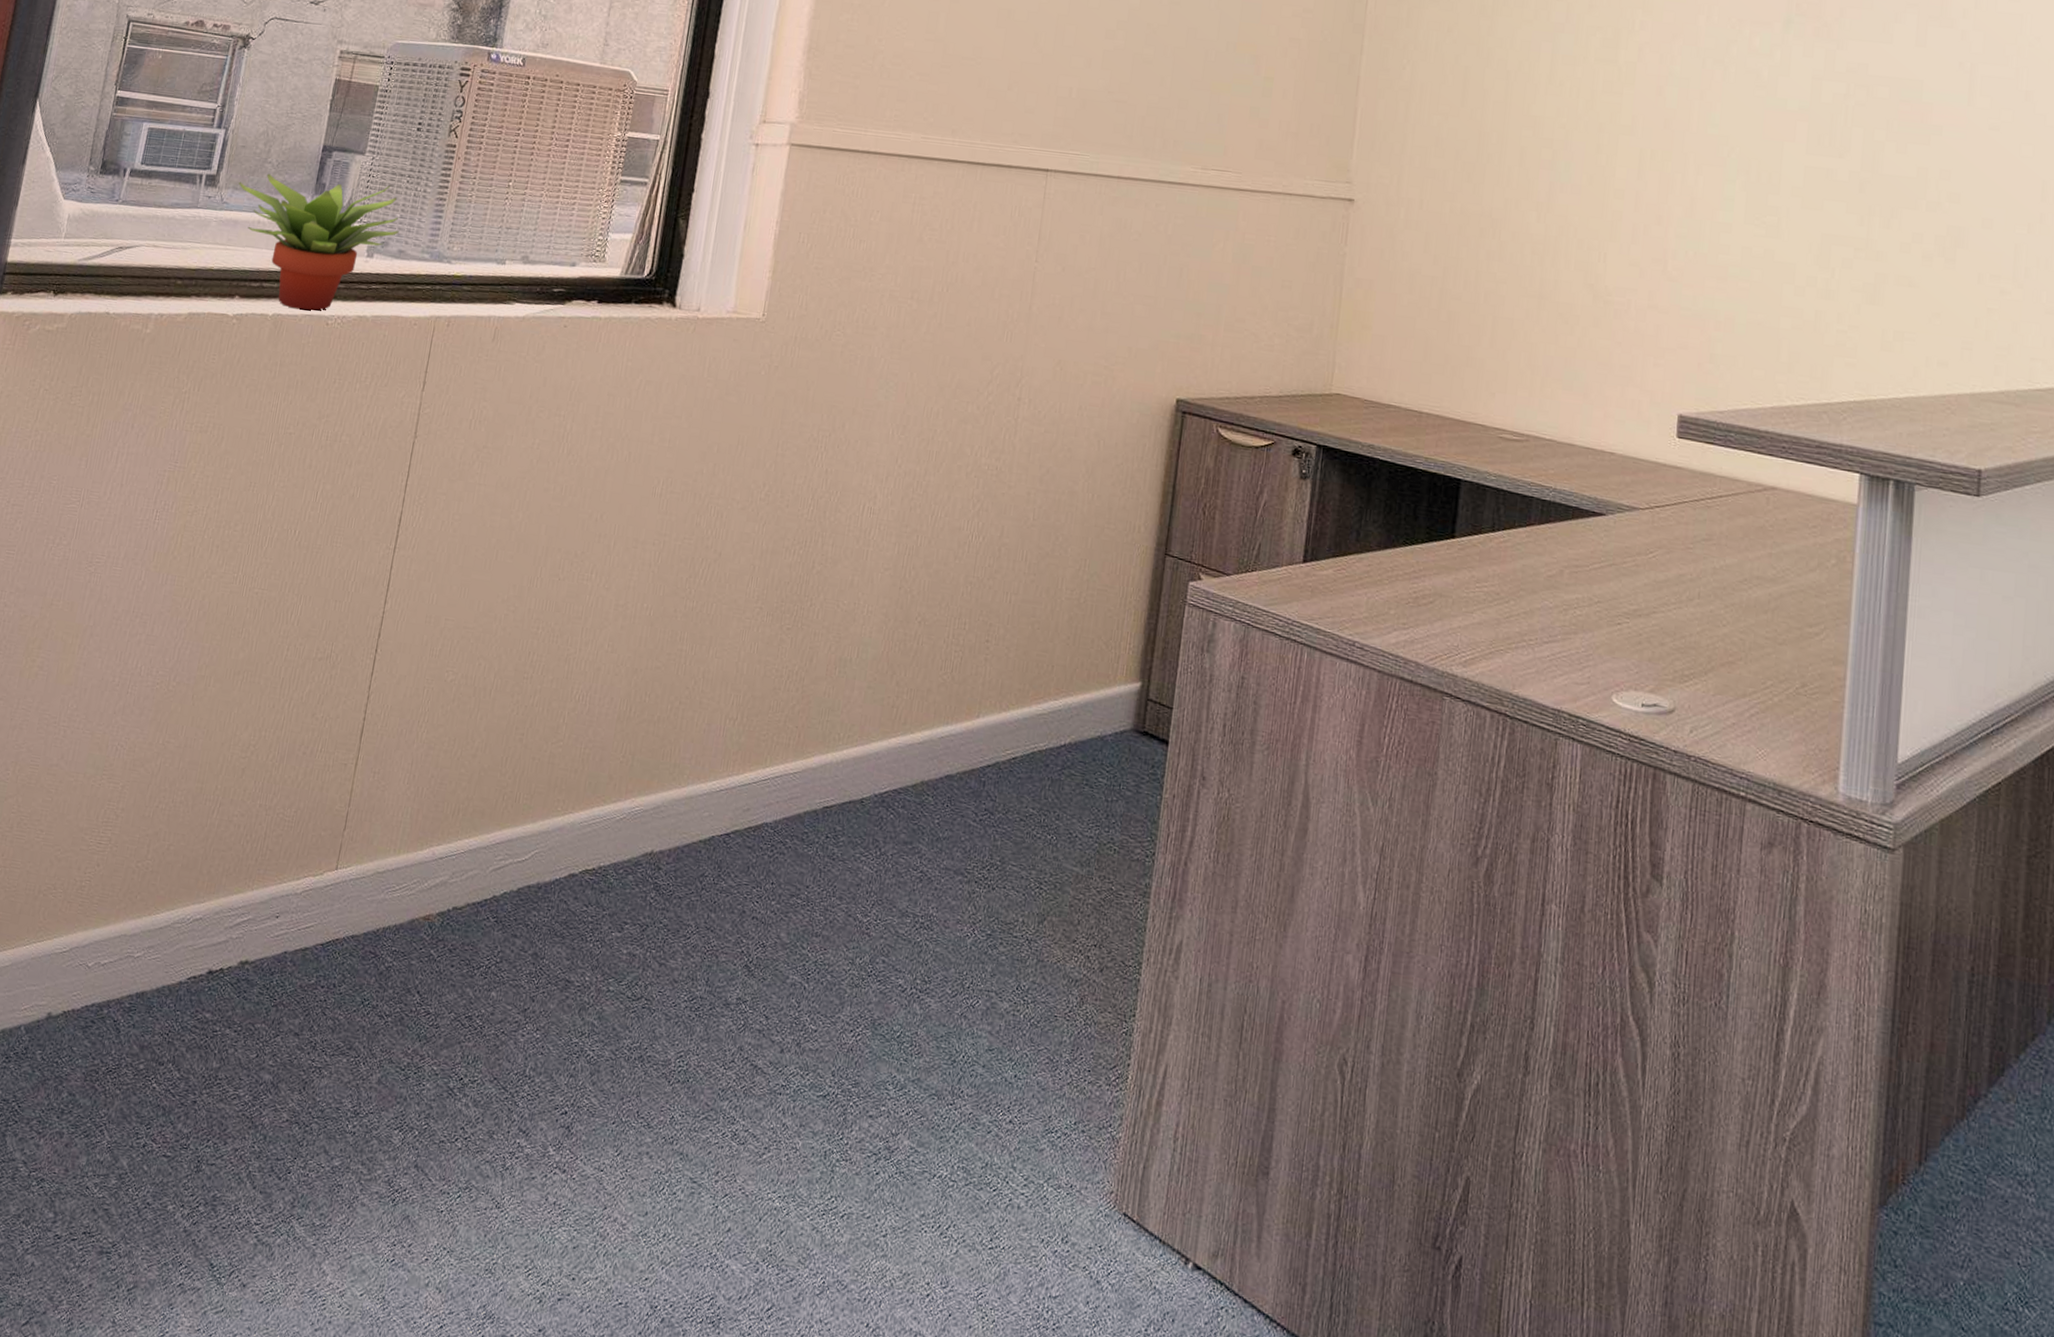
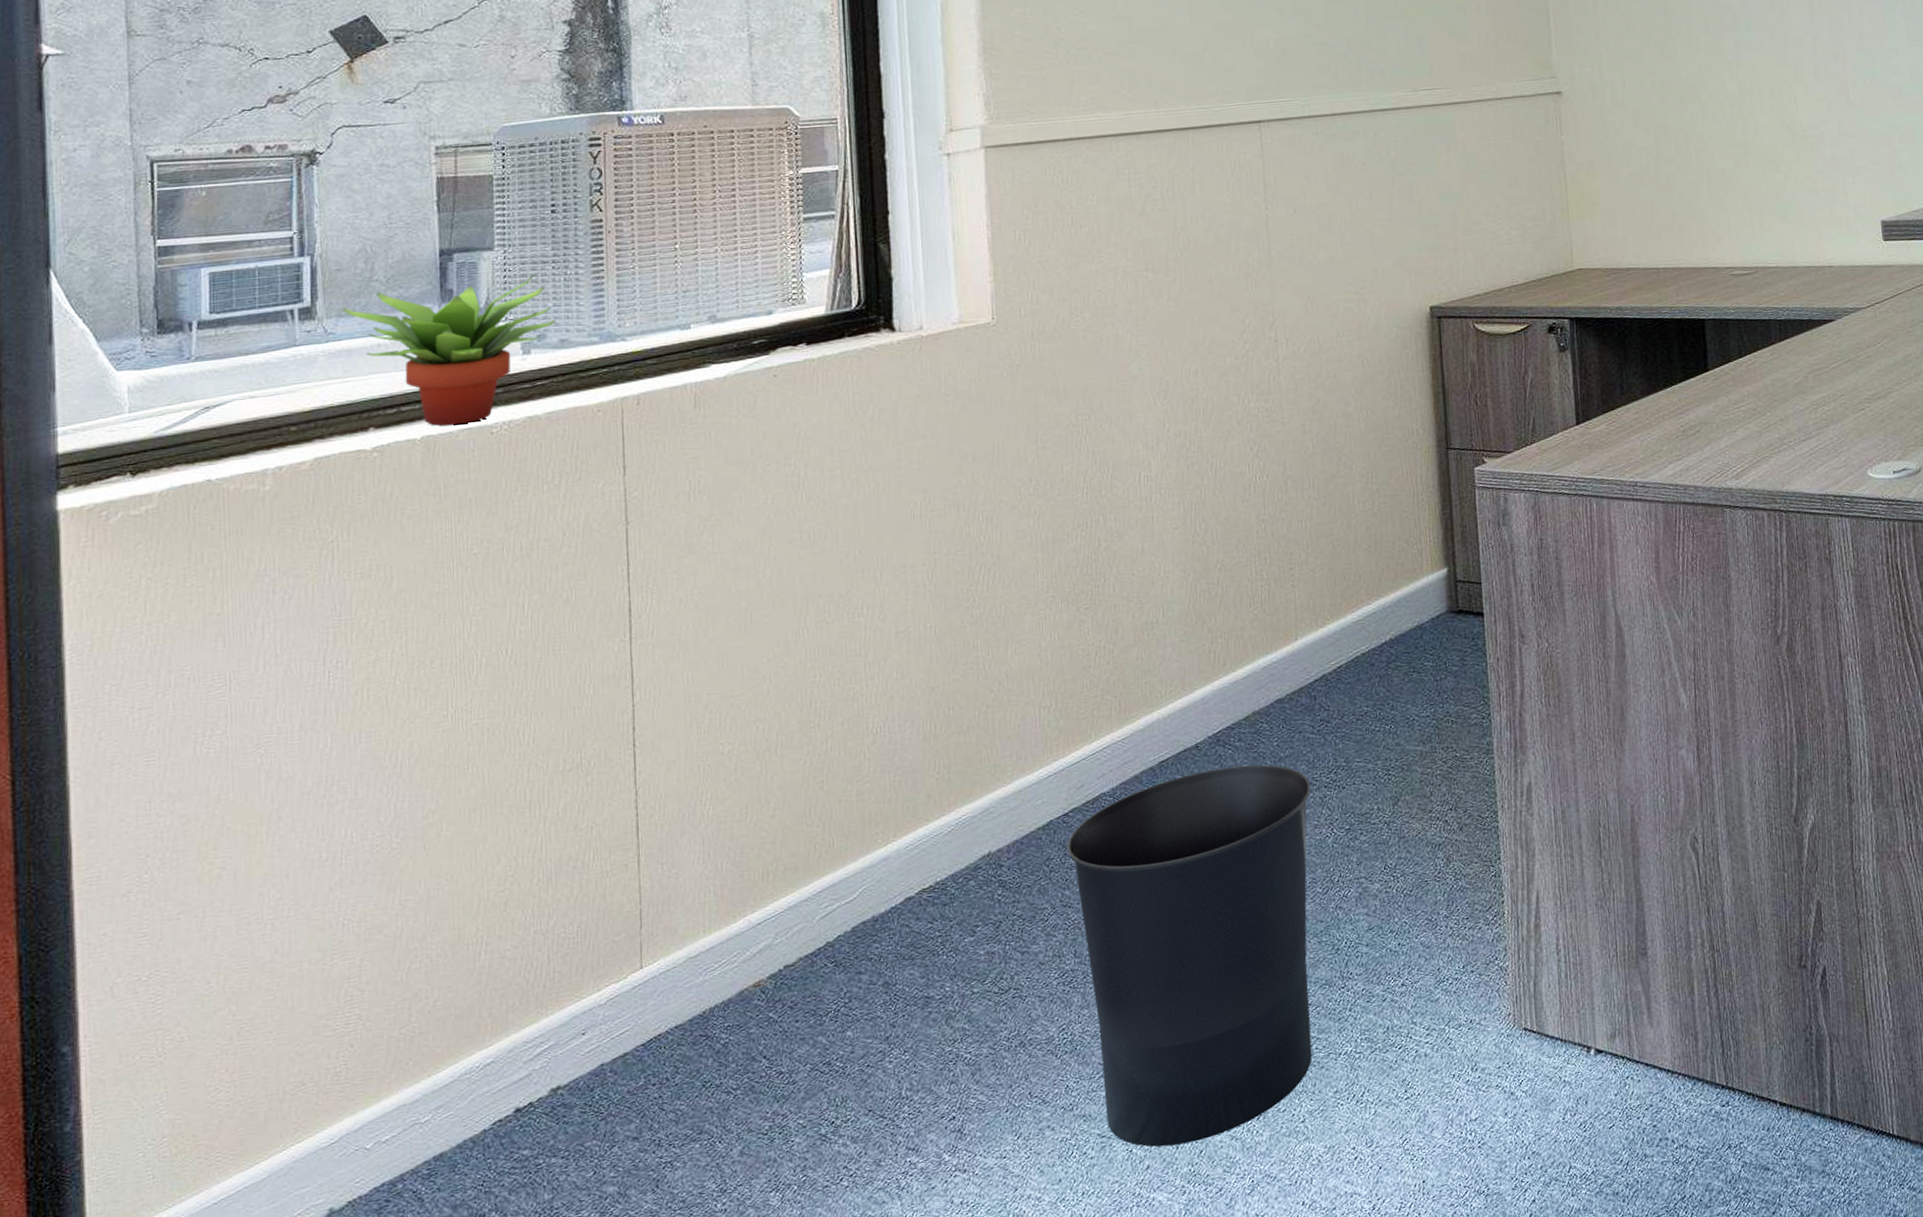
waste bin: none [701,828,962,1221] -> present [1067,764,1312,1147]

